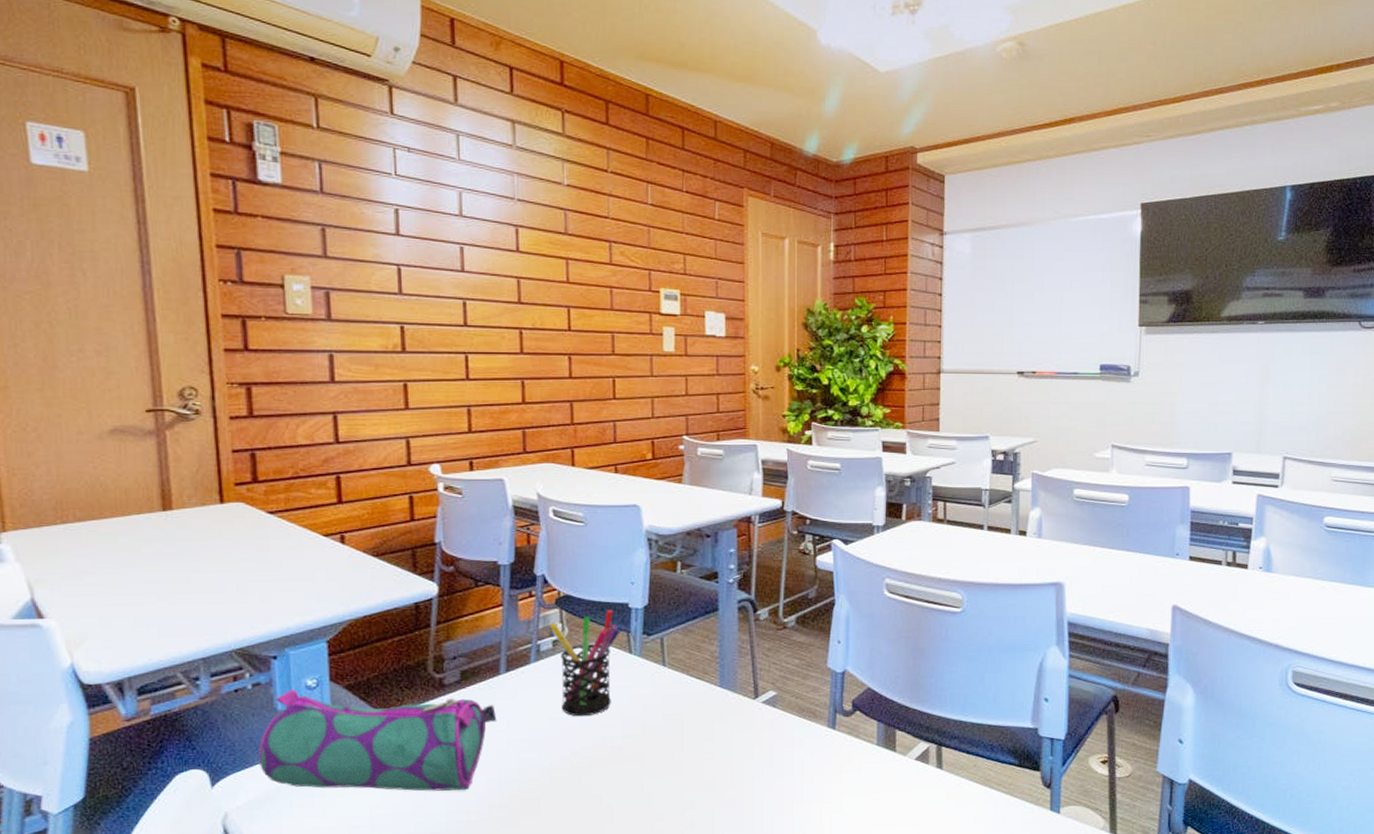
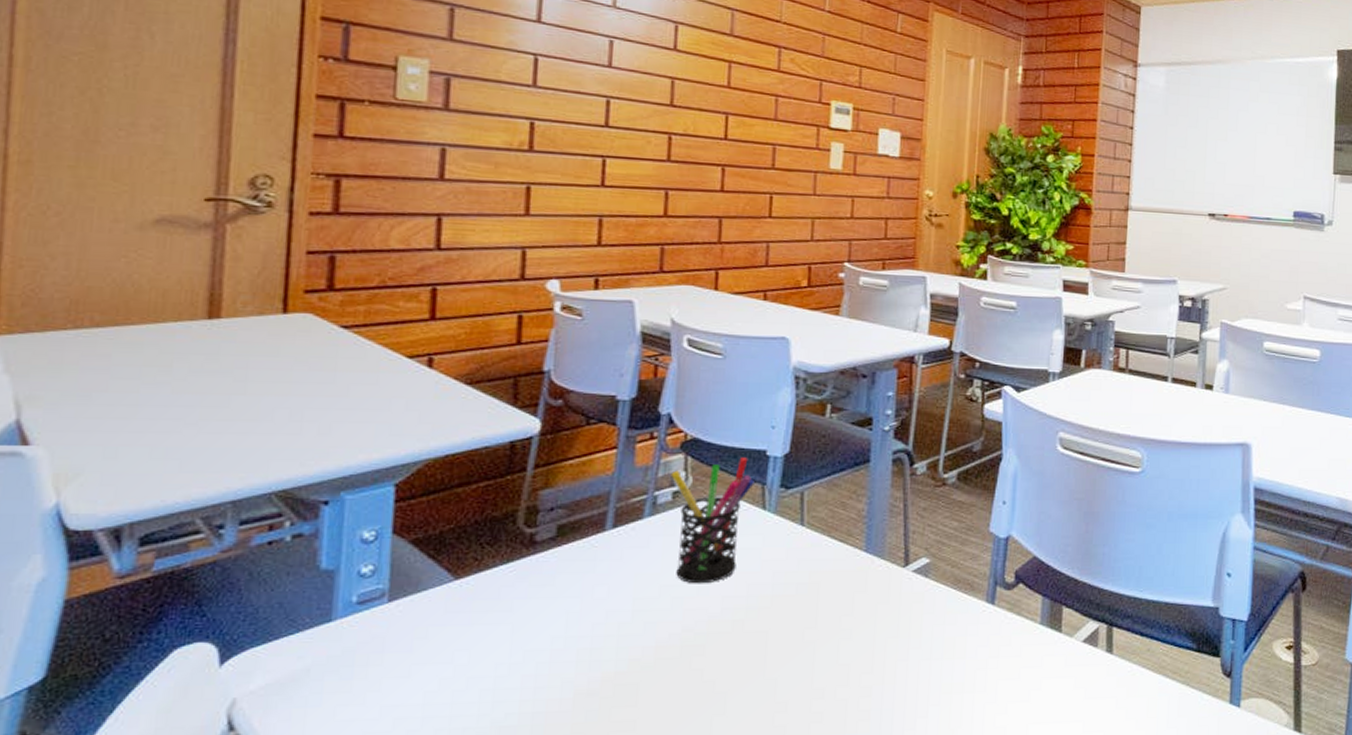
pencil case: present [258,689,497,791] -> none [286,542,596,674]

